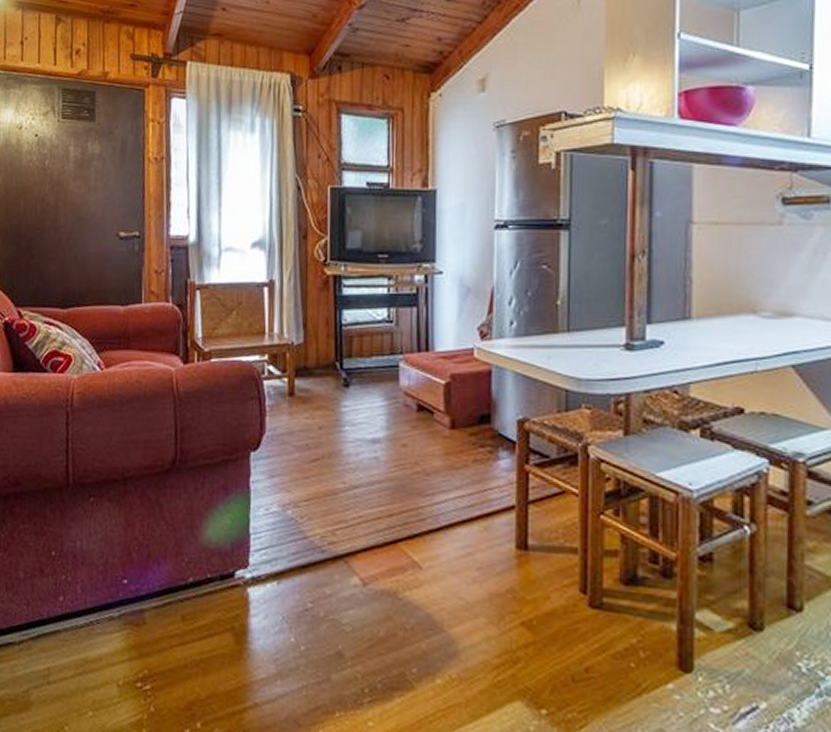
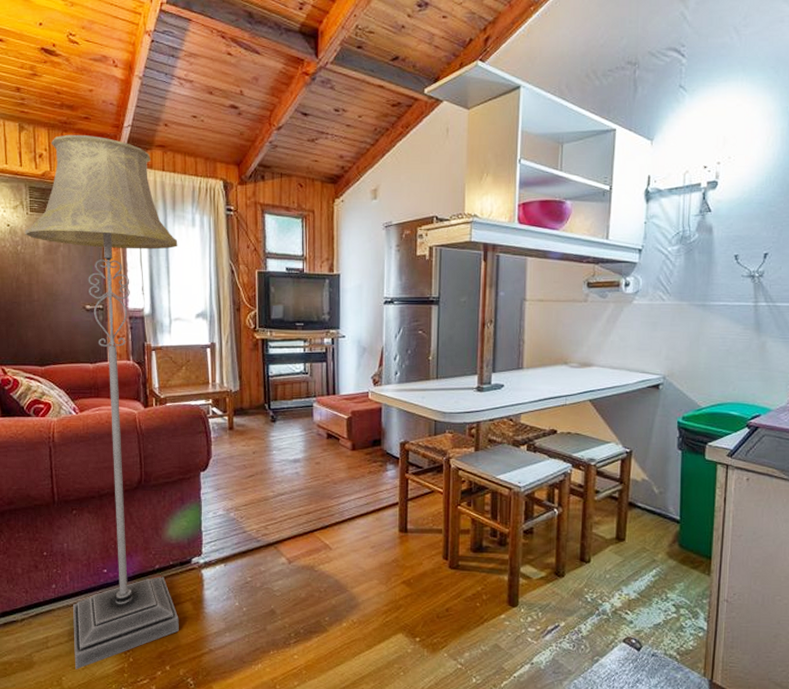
floor lamp: none [54,25,233,718] -> present [25,134,179,670]

